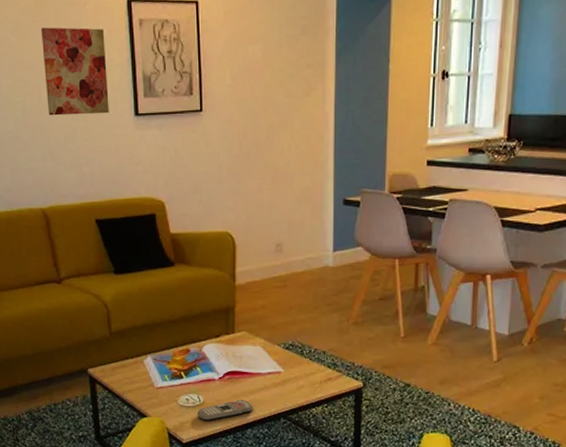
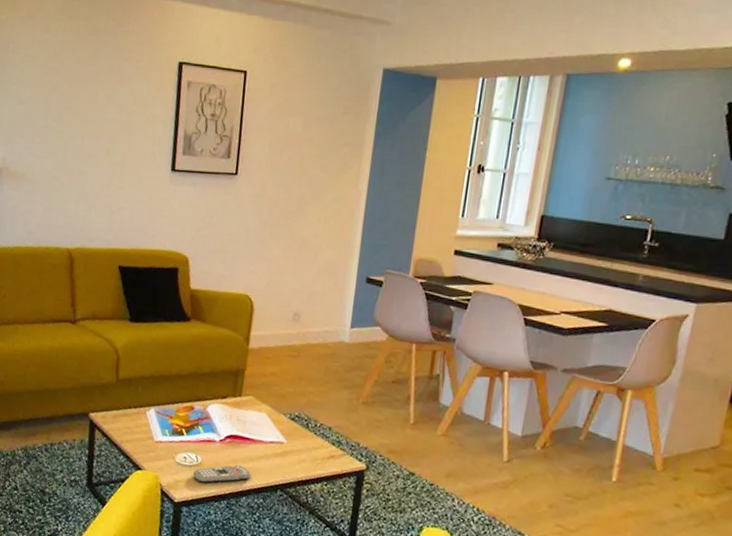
wall art: present [40,27,109,116] -> none [88,78,153,166]

